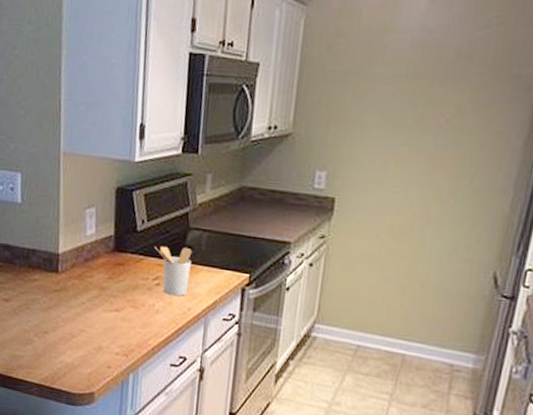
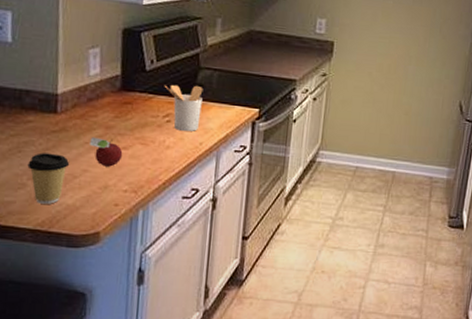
coffee cup: none [34,310,69,361] -> present [27,152,70,204]
fruit: none [86,297,116,329] -> present [90,137,123,167]

